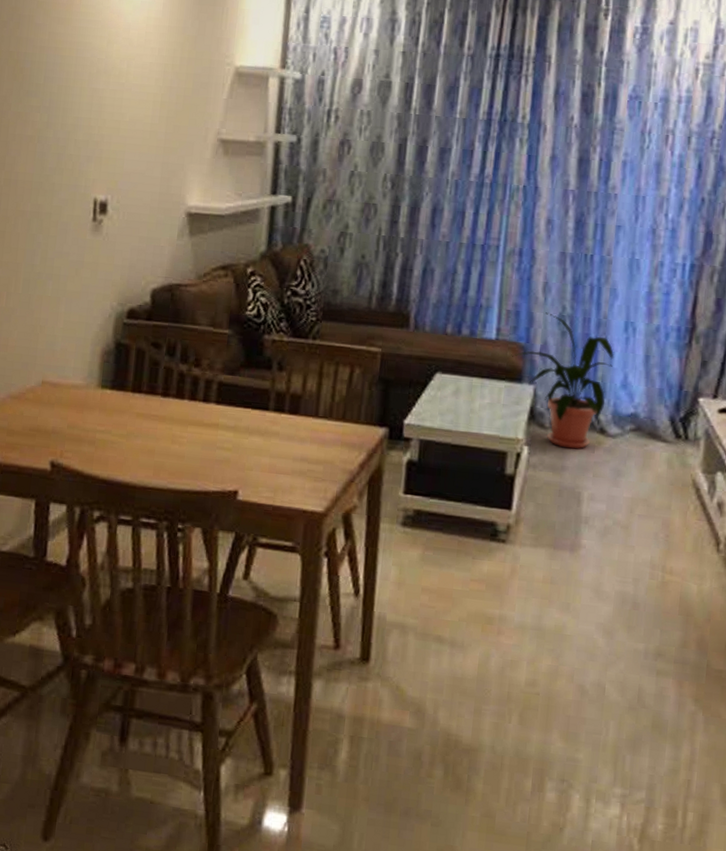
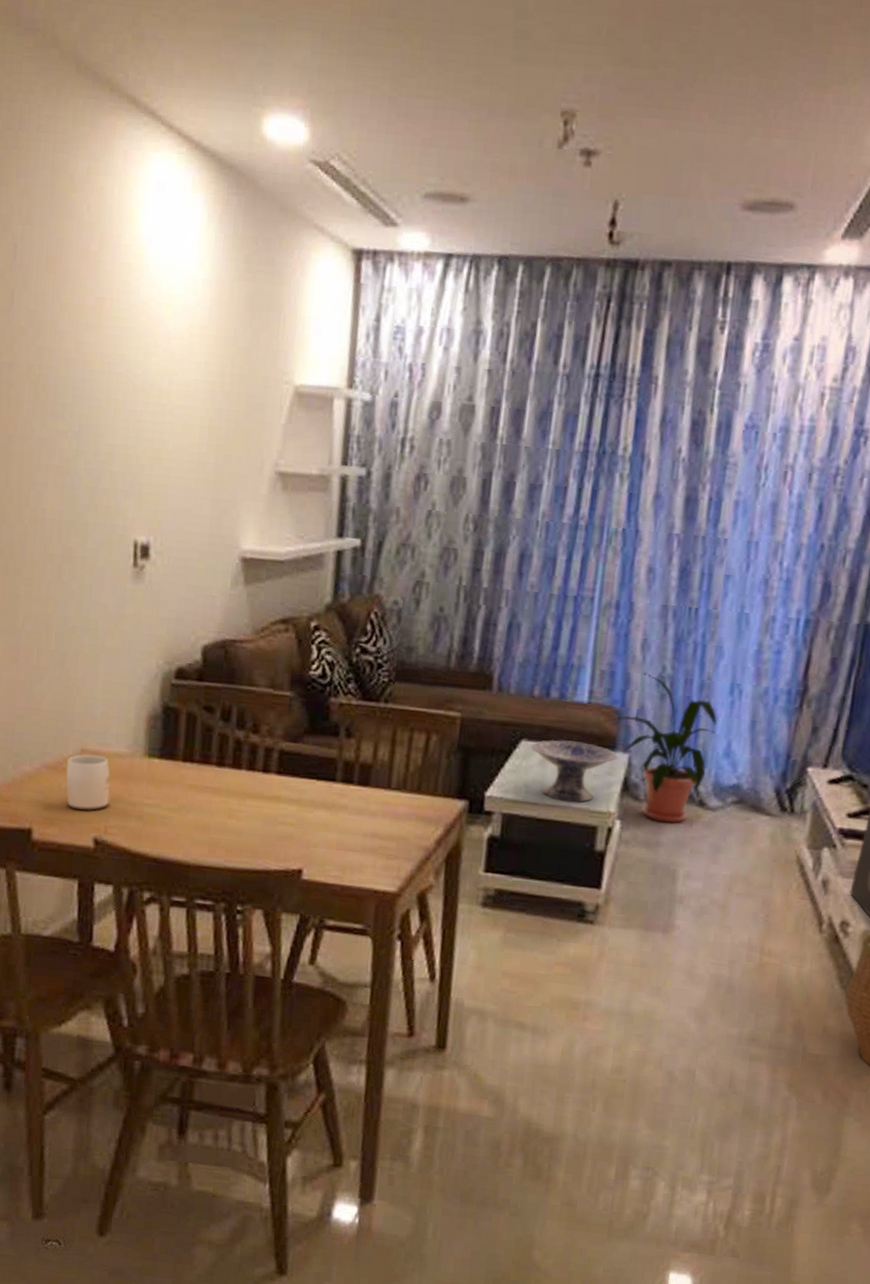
mug: none [26,385,68,437] -> present [65,754,111,811]
decorative bowl: none [445,373,523,430] -> present [531,740,617,803]

